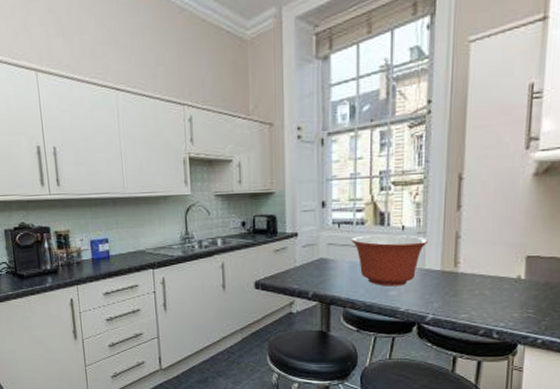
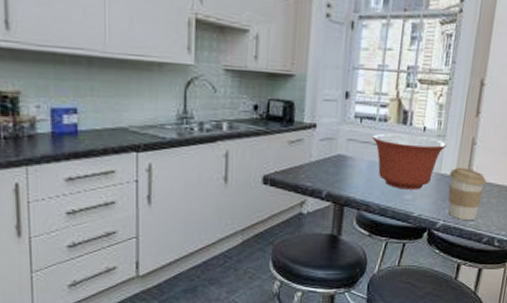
coffee cup: none [434,261,477,314] -> present [448,167,487,221]

